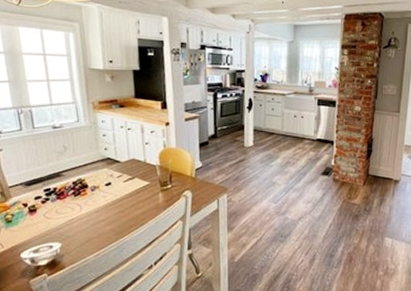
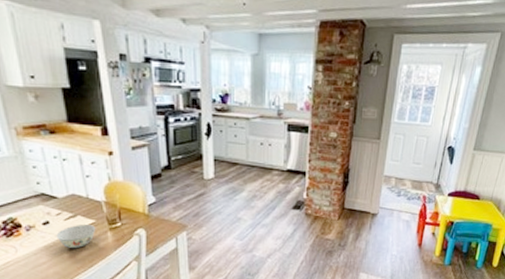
bowl: none [115,185,150,208] -> present [56,223,96,249]

